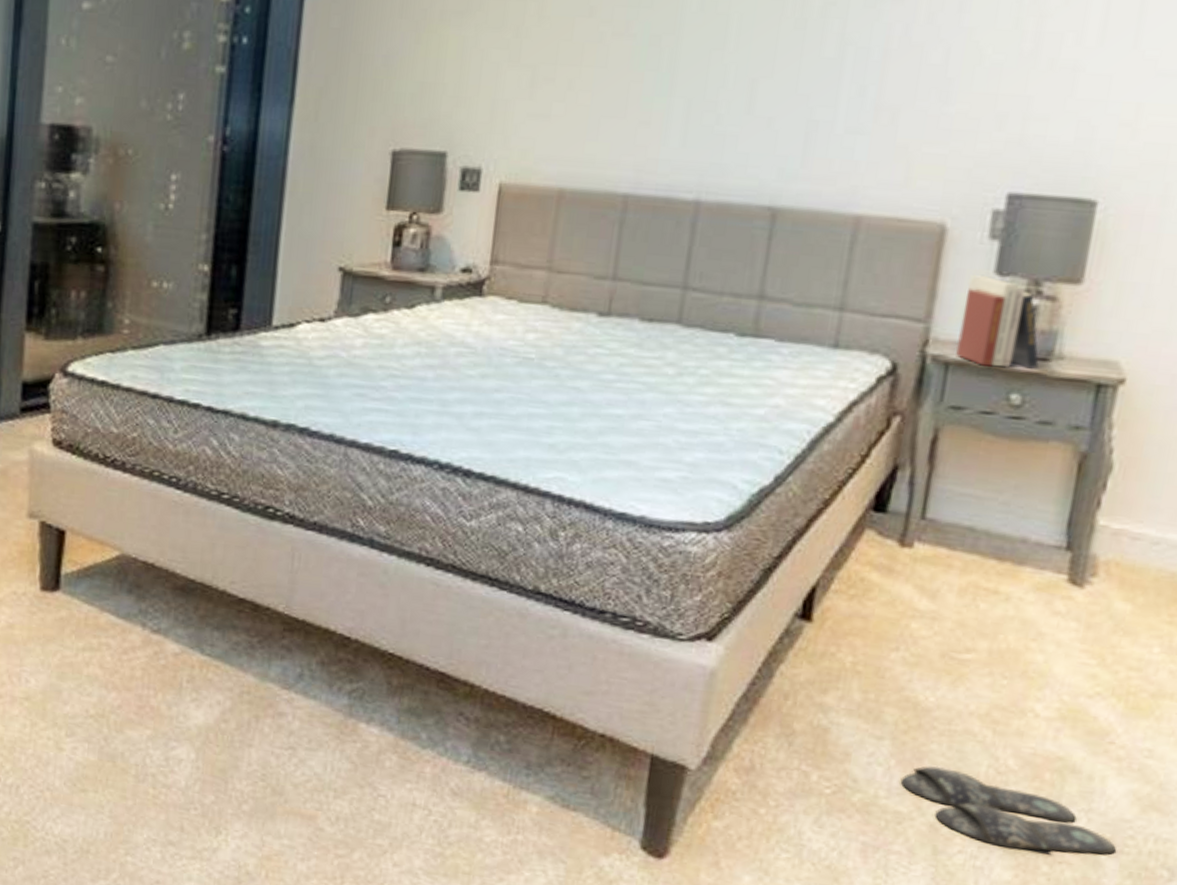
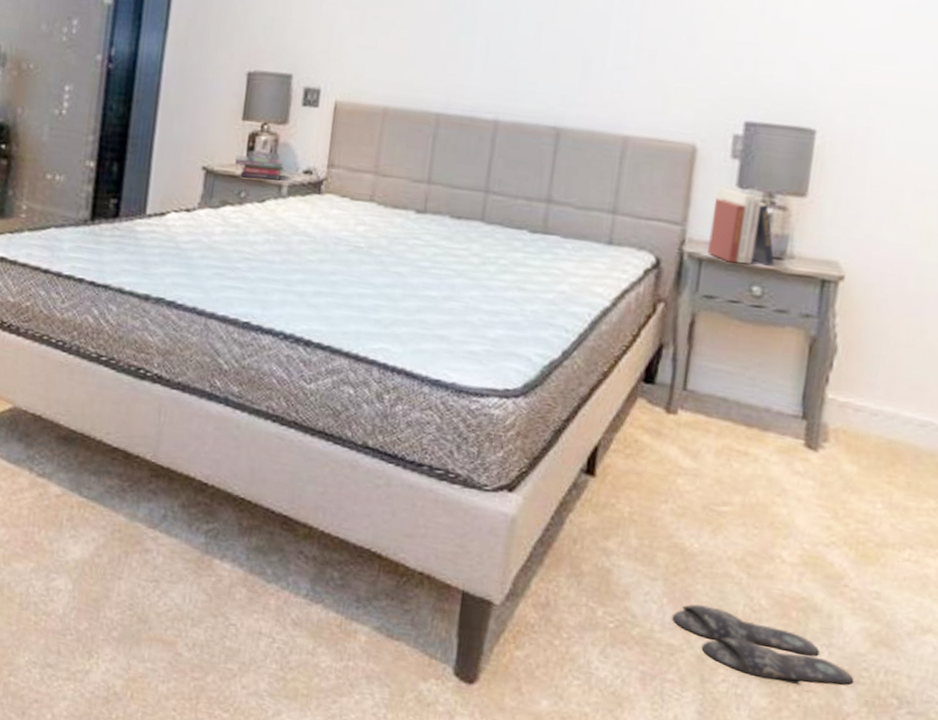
books: none [377,252,437,281] -> present [234,155,284,180]

